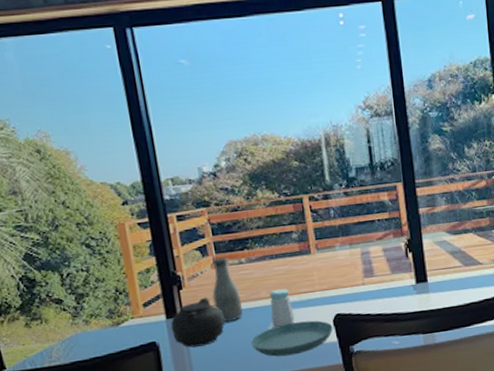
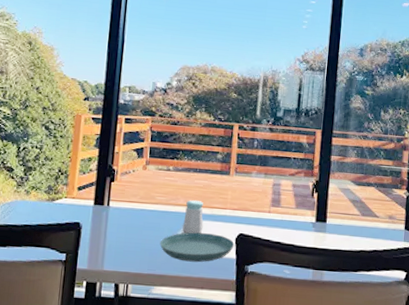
teapot: present [165,297,224,348] -> none [94,193,142,236]
bottle: present [212,257,243,323] -> none [136,161,162,220]

